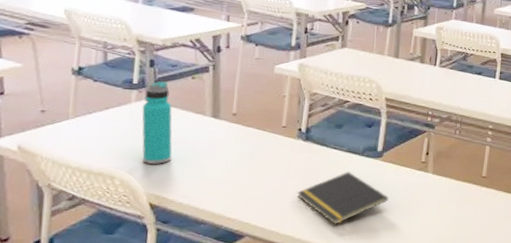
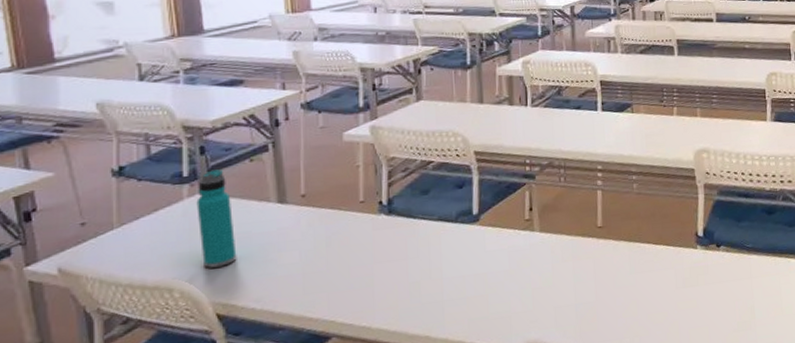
notepad: present [297,172,390,224] -> none [386,243,494,308]

